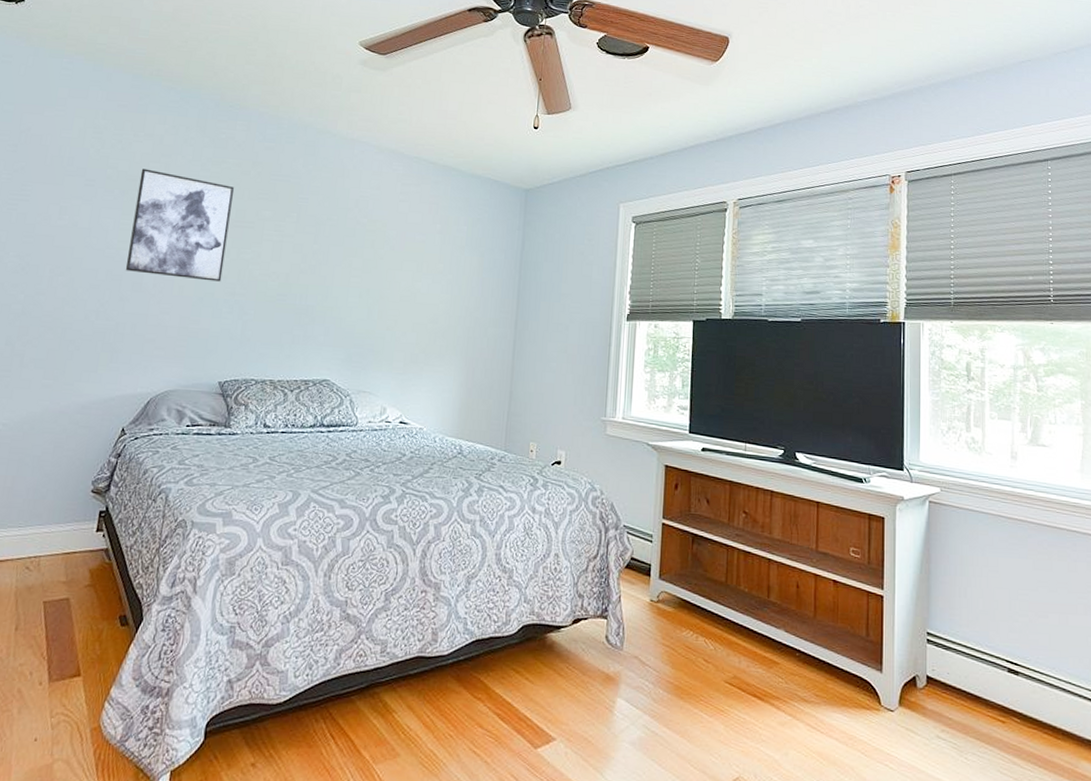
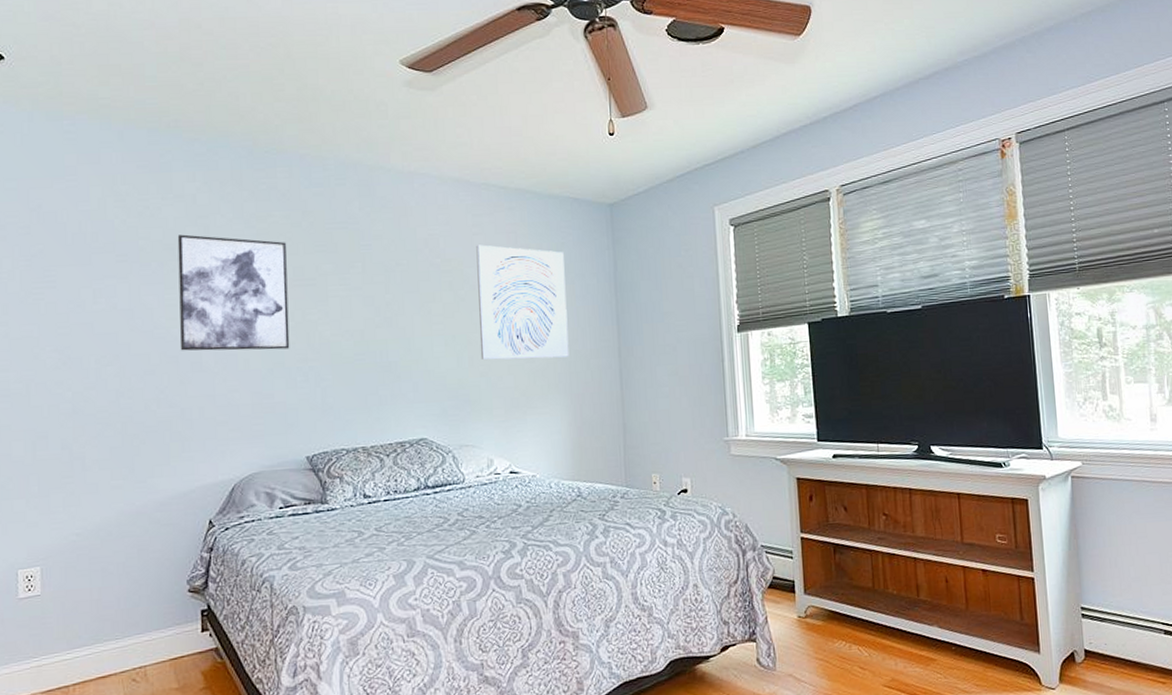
wall art: none [389,211,478,323] -> present [476,244,569,360]

